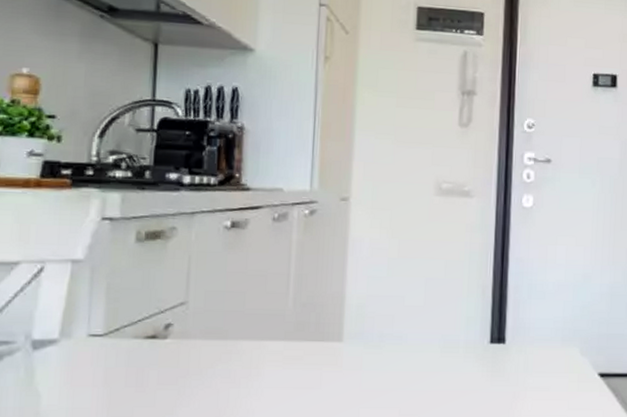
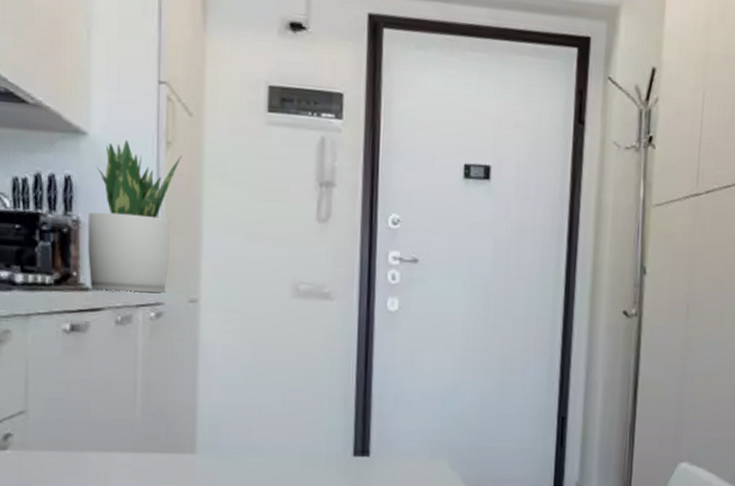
planter: none [250,56,338,193] -> present [88,141,182,294]

